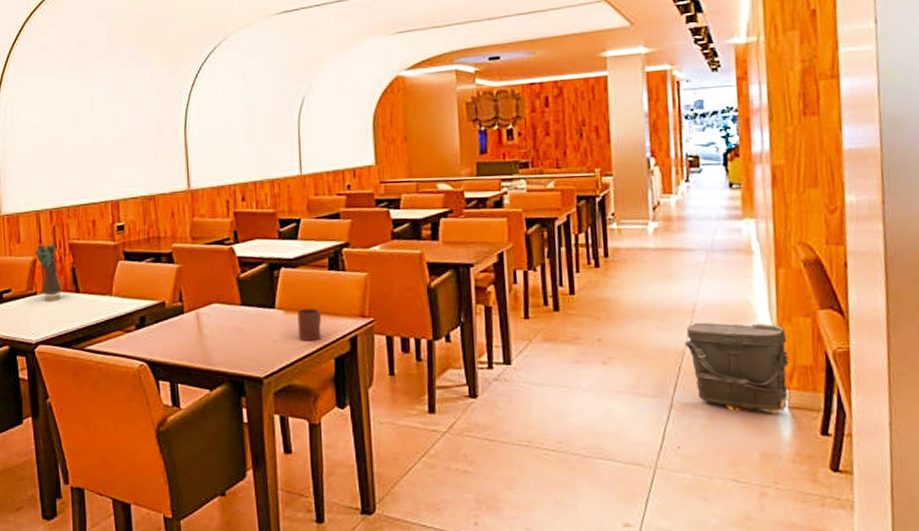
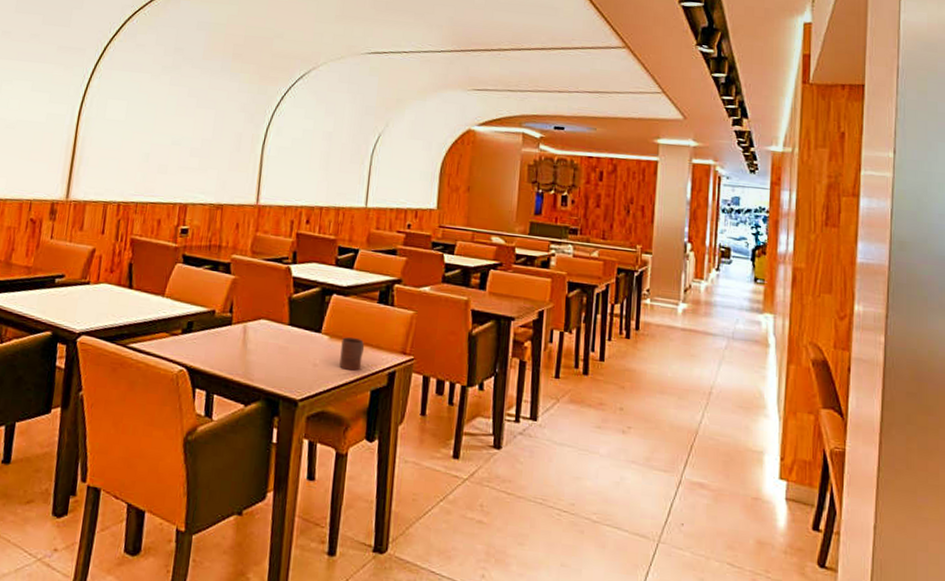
vase: present [34,241,63,303] -> none [94,232,118,295]
bag: present [684,323,789,415] -> none [698,405,791,504]

